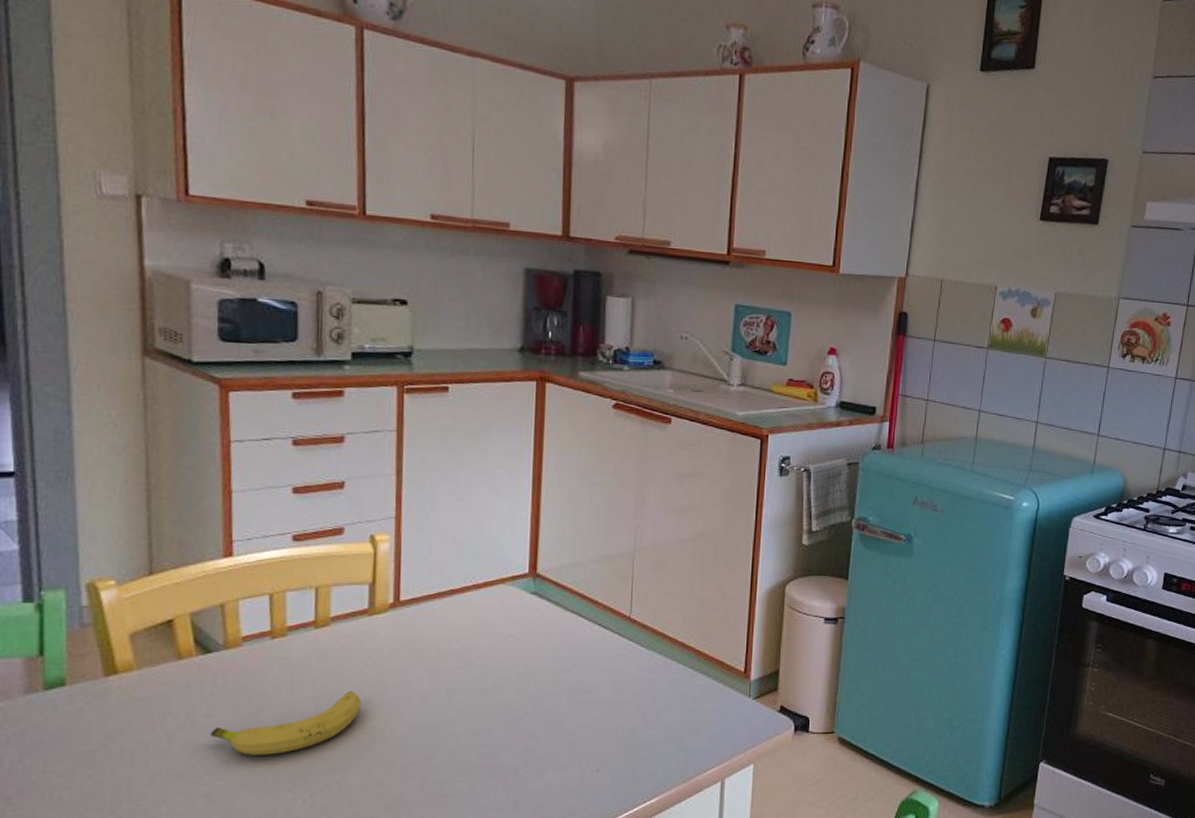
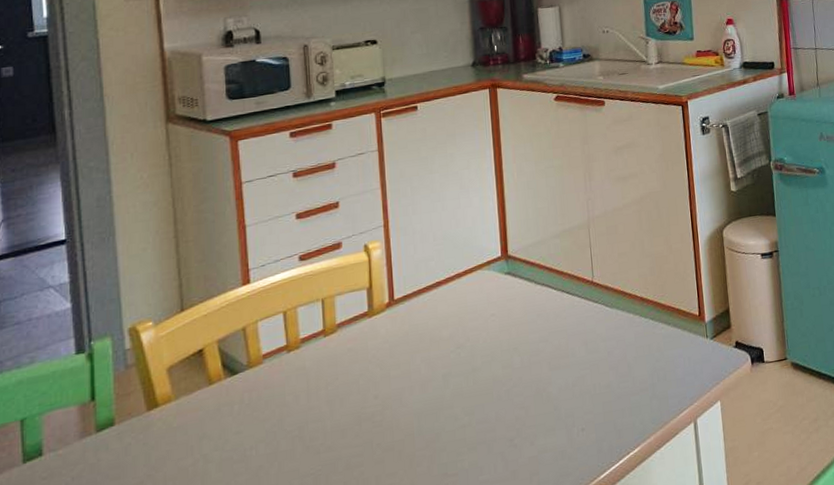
fruit: present [211,691,362,755] -> none [241,389,370,465]

